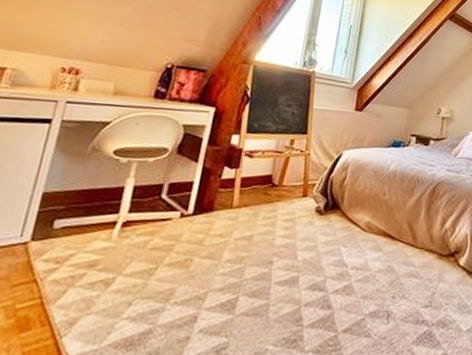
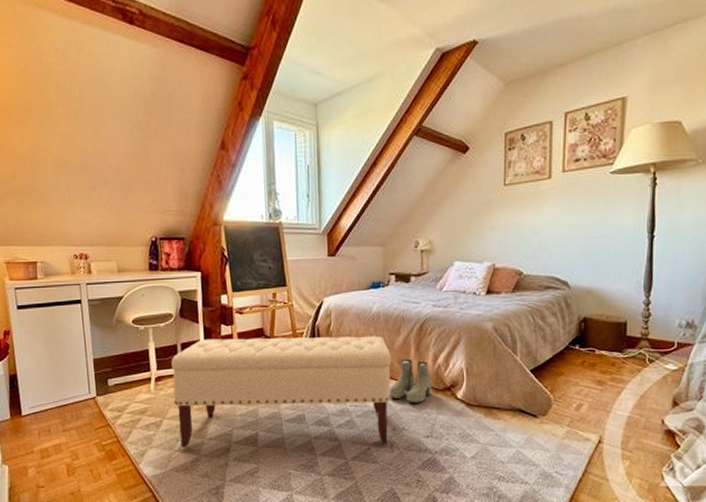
bench: none [132,181,402,315] -> present [171,336,392,447]
boots: none [394,220,438,269] -> present [389,358,432,403]

